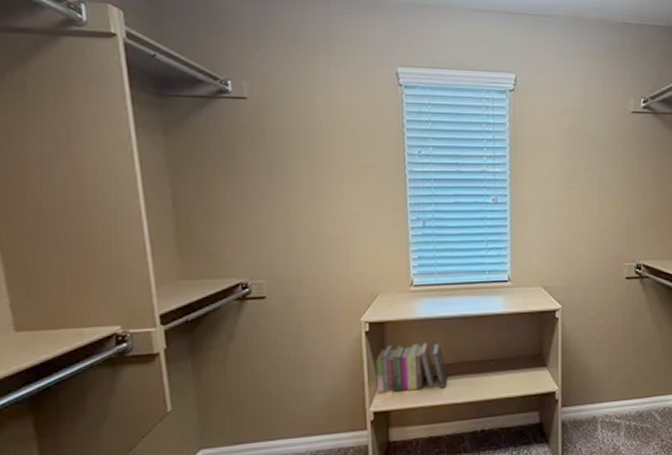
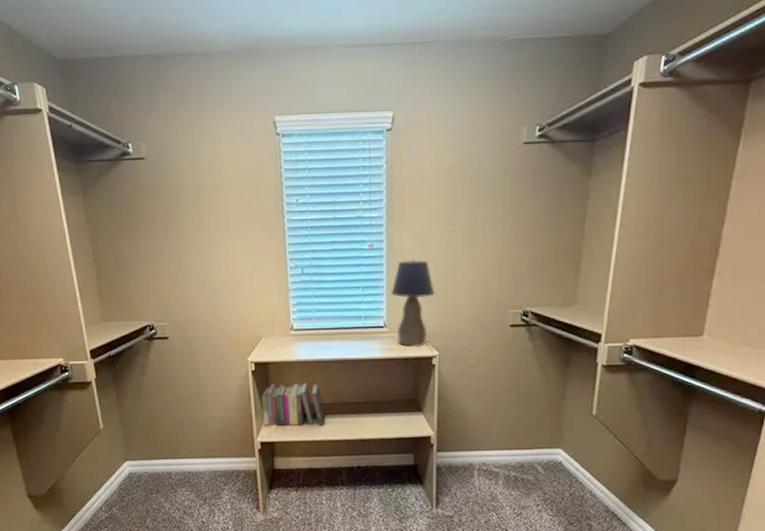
table lamp: none [515,214,558,302] -> present [391,259,436,348]

